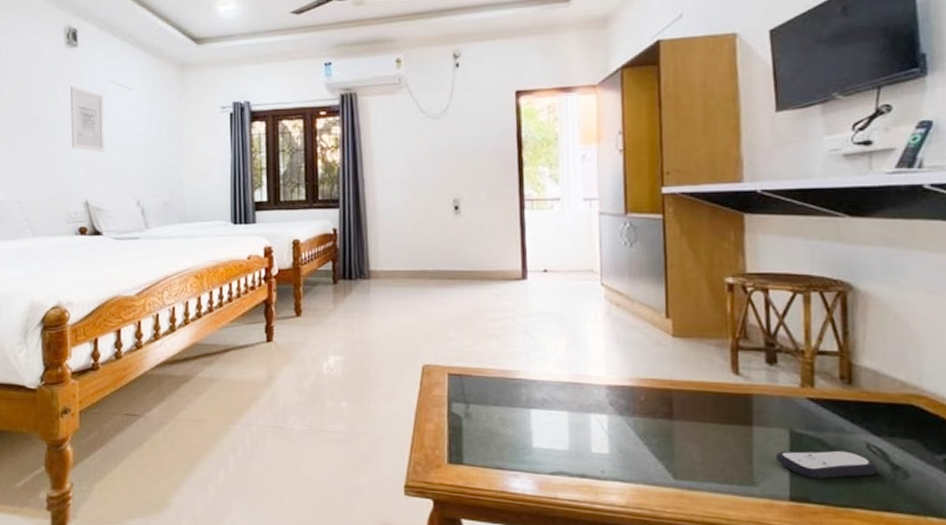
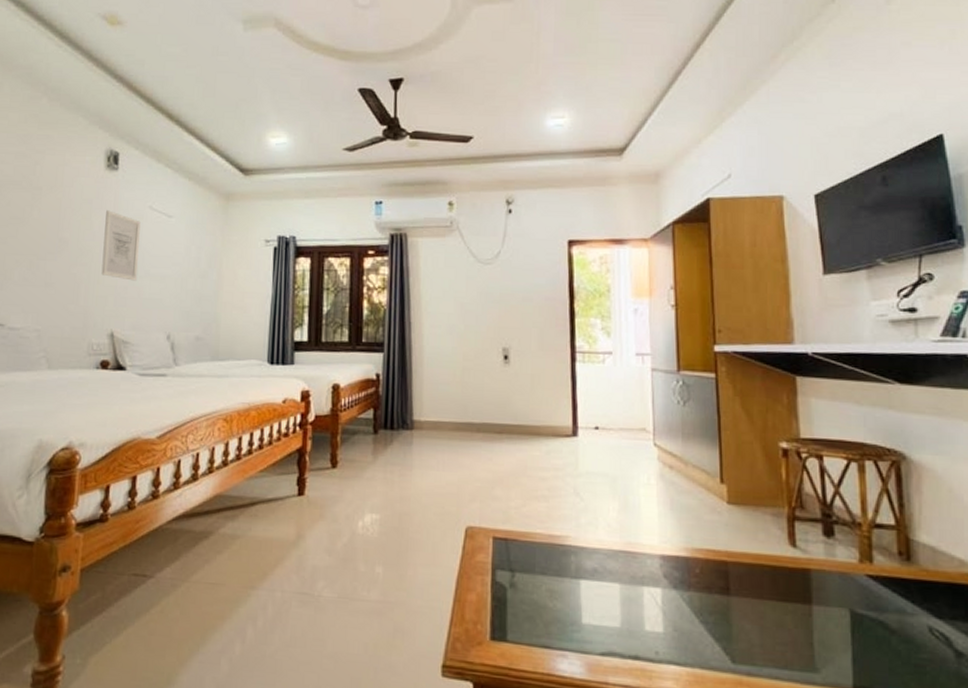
remote control: present [775,449,877,480] -> none [836,632,941,667]

